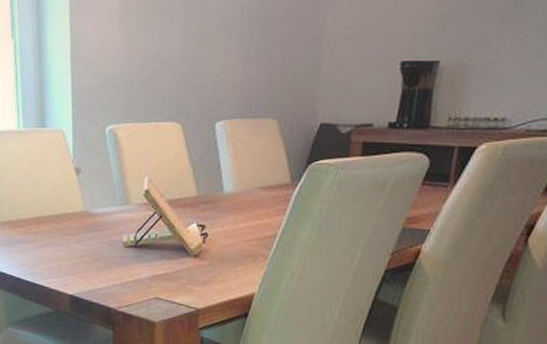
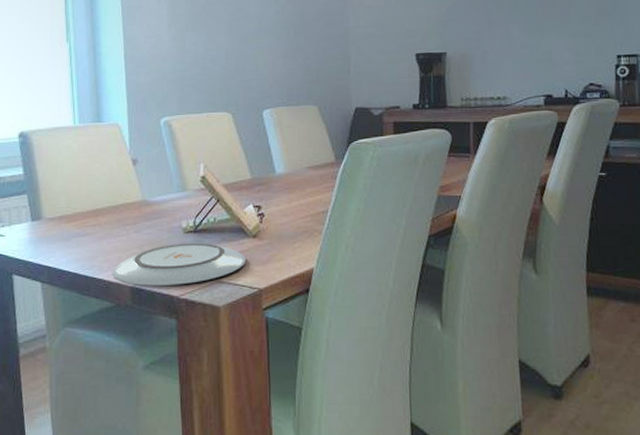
plate: none [53,257,186,298] -> present [112,242,247,286]

